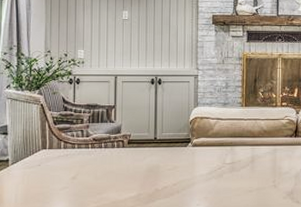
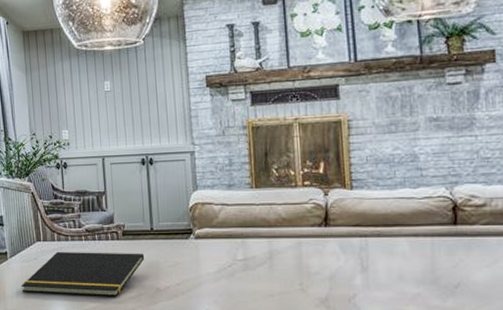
notepad: none [21,158,147,198] -> present [21,251,145,297]

